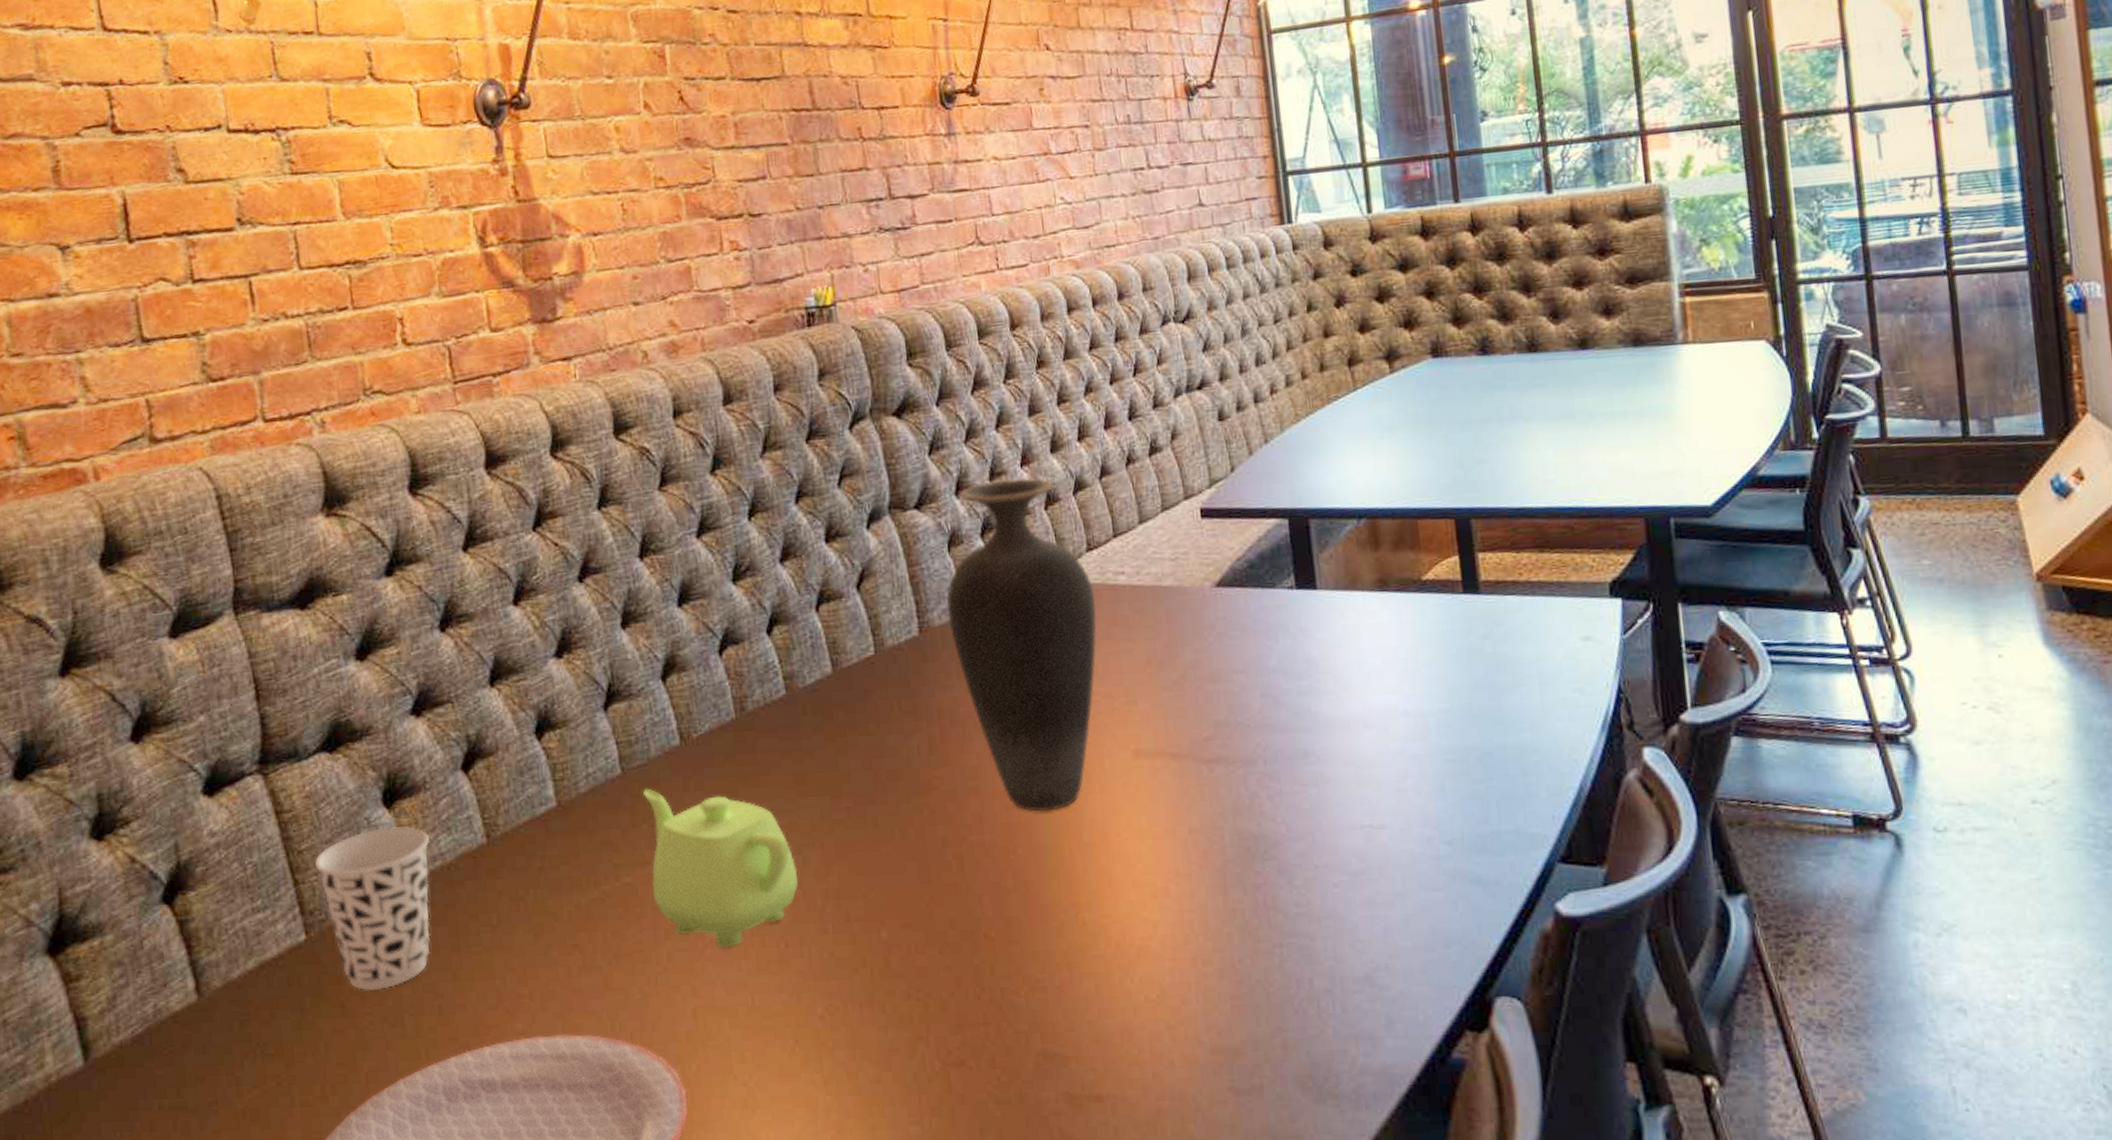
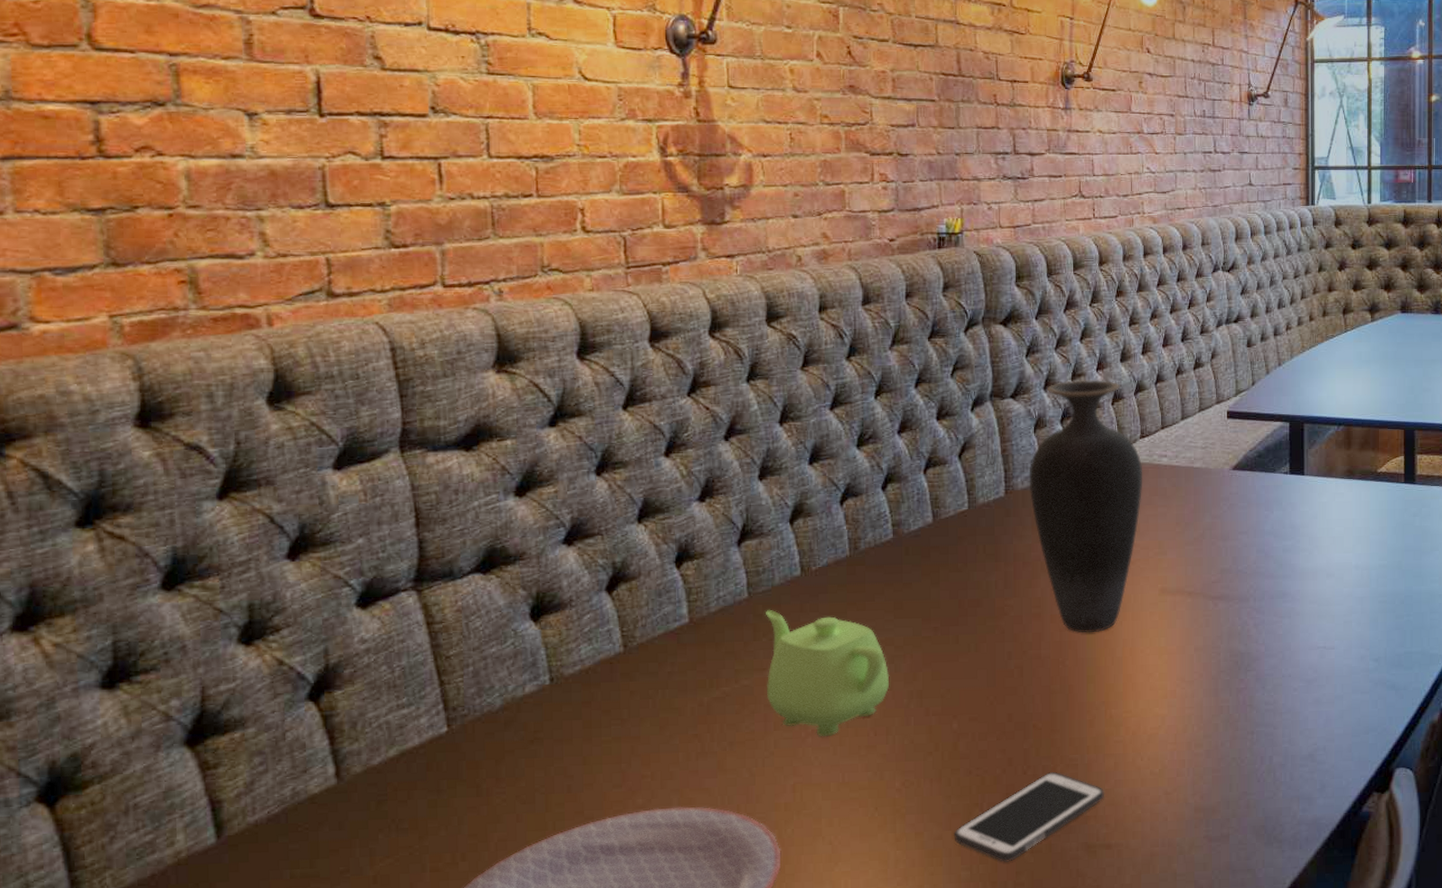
cup: present [314,826,431,990] -> none [461,637,572,774]
cell phone: none [895,997,1087,1116] -> present [954,772,1105,862]

